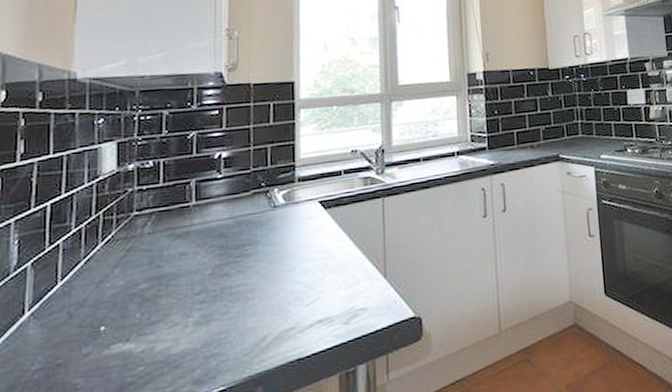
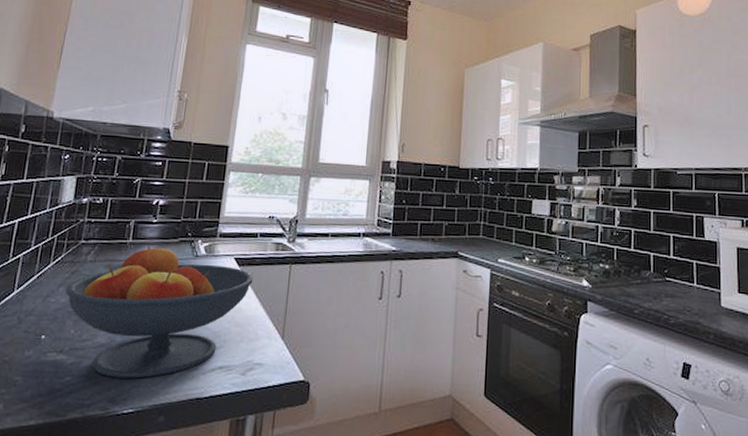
fruit bowl: none [123,204,343,358] -> present [66,245,254,379]

